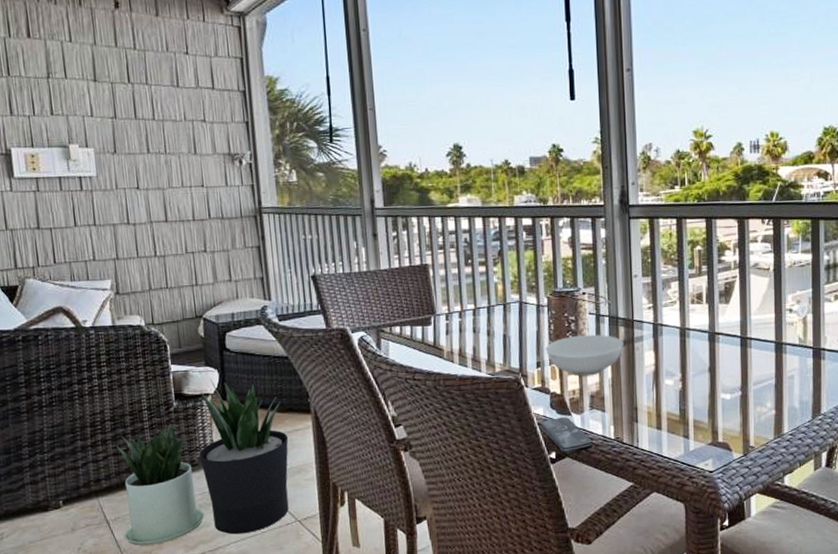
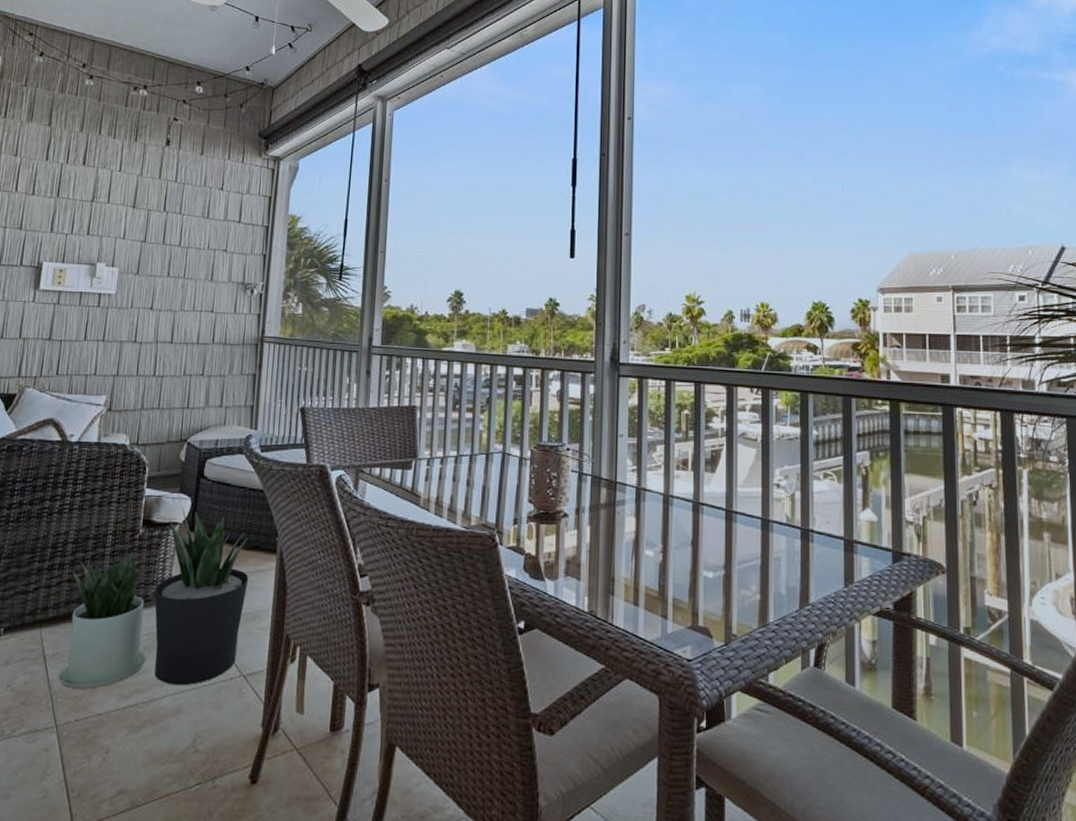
mobile phone: present [540,417,593,454] -> none [511,582,565,625]
bowl: present [545,334,623,377] -> none [523,493,604,539]

